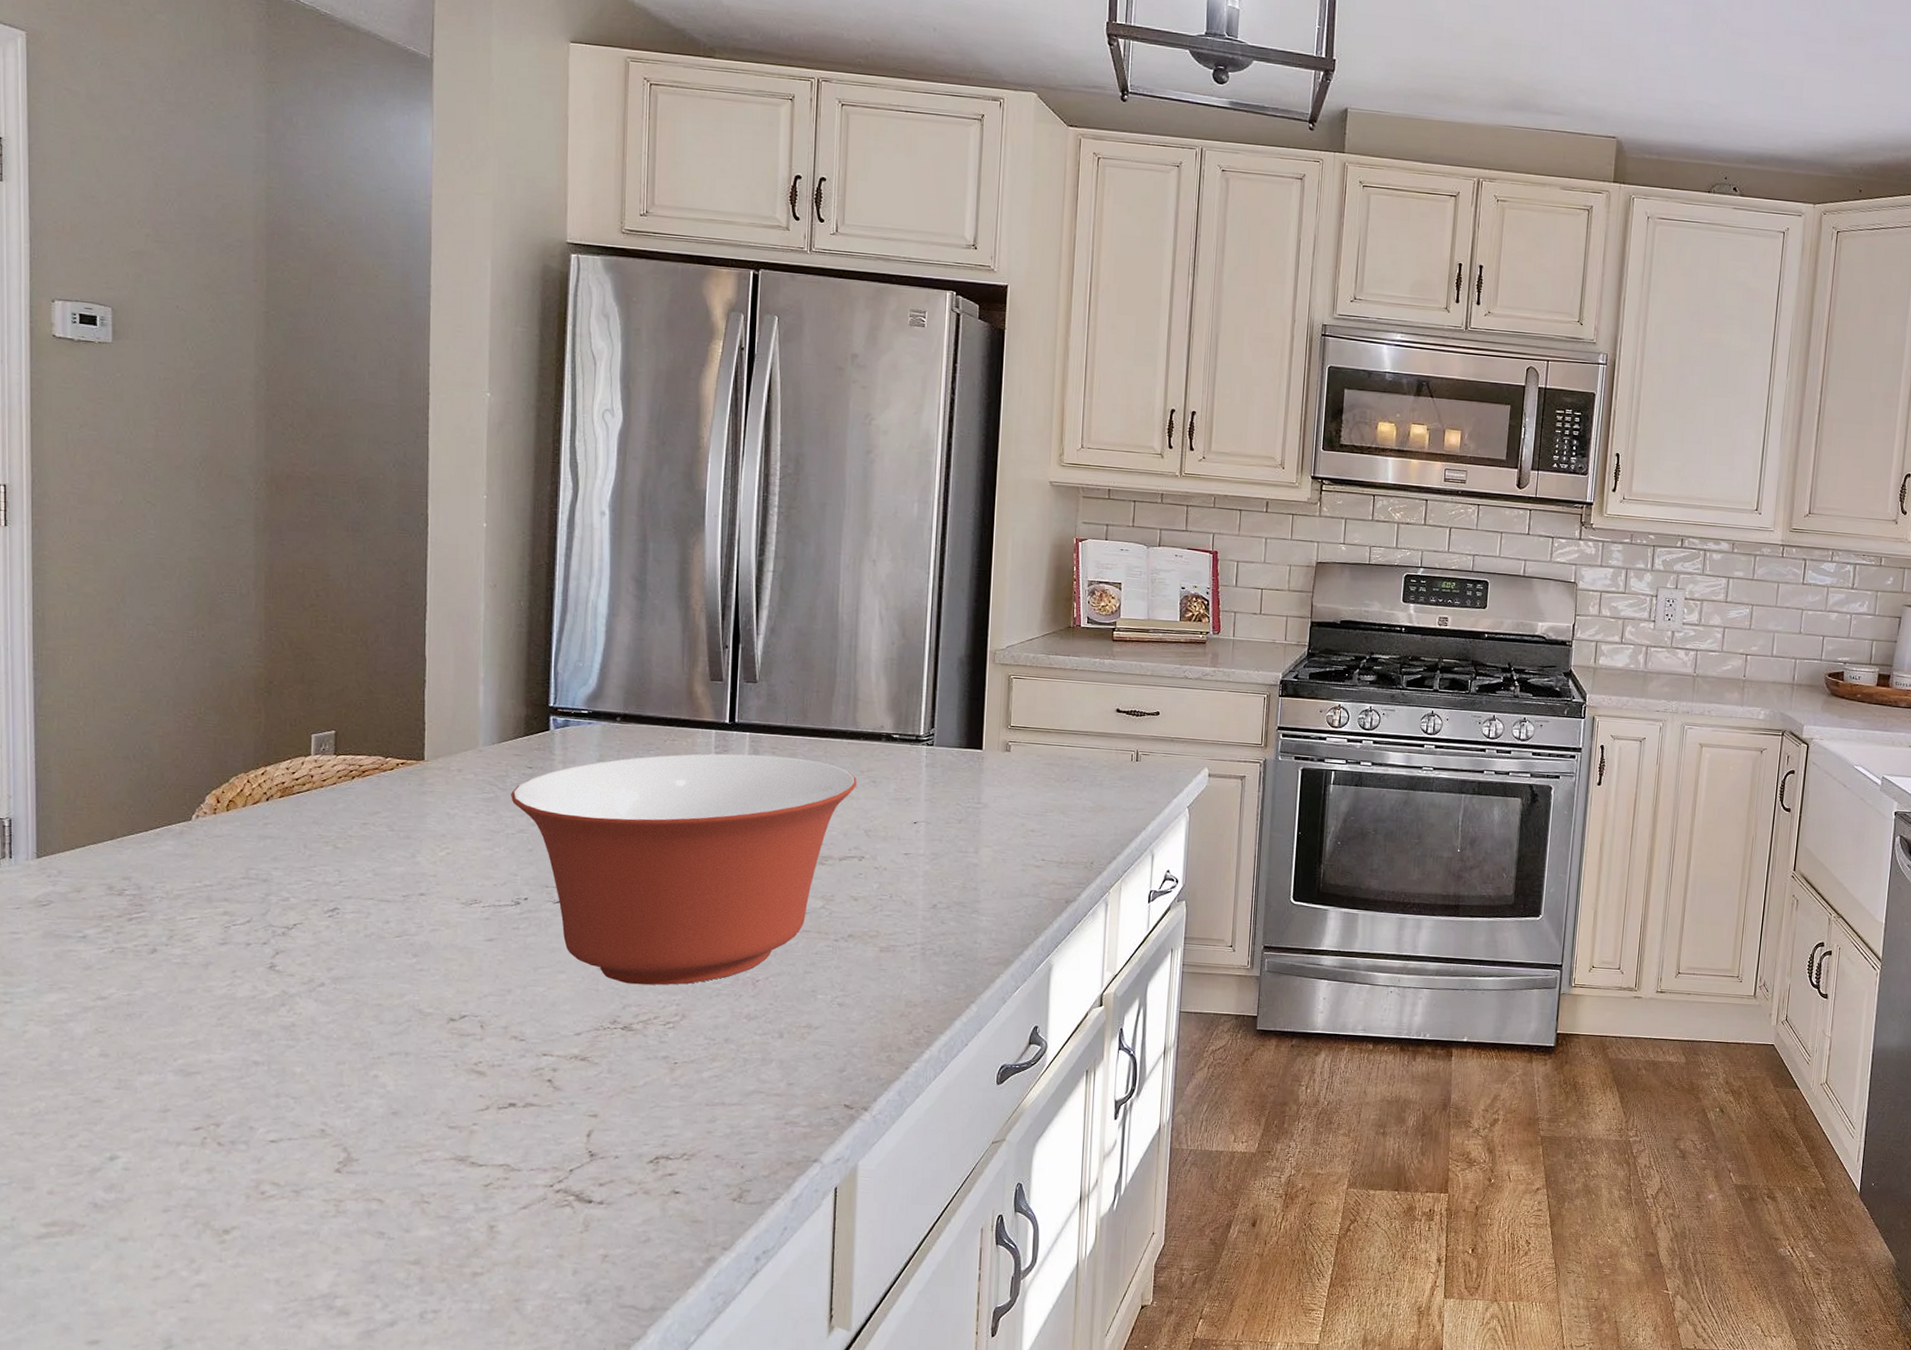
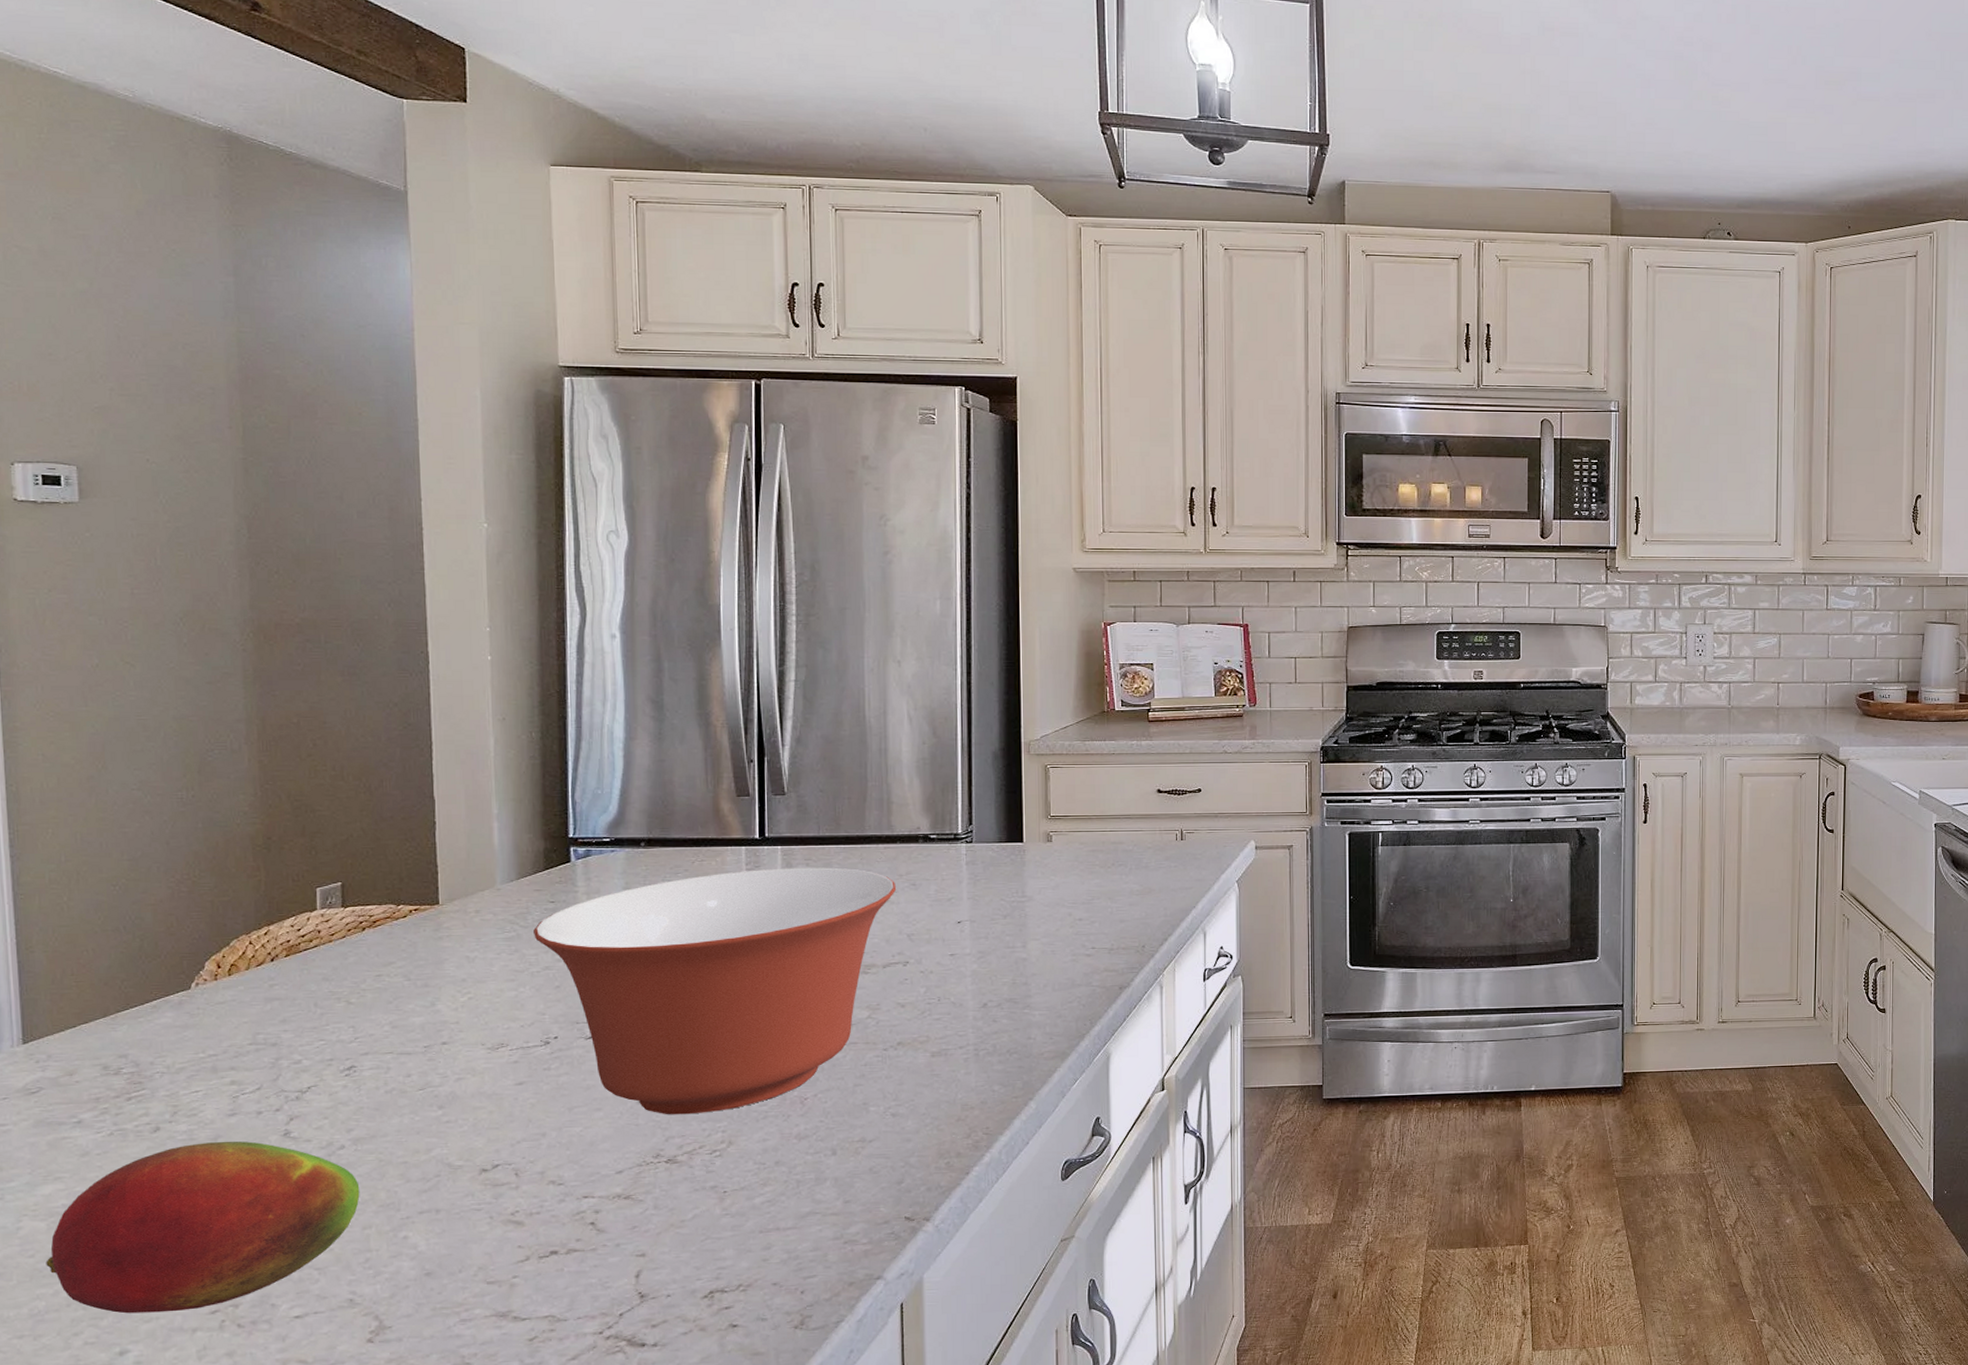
fruit: none [47,967,336,1125] -> present [46,1141,360,1314]

